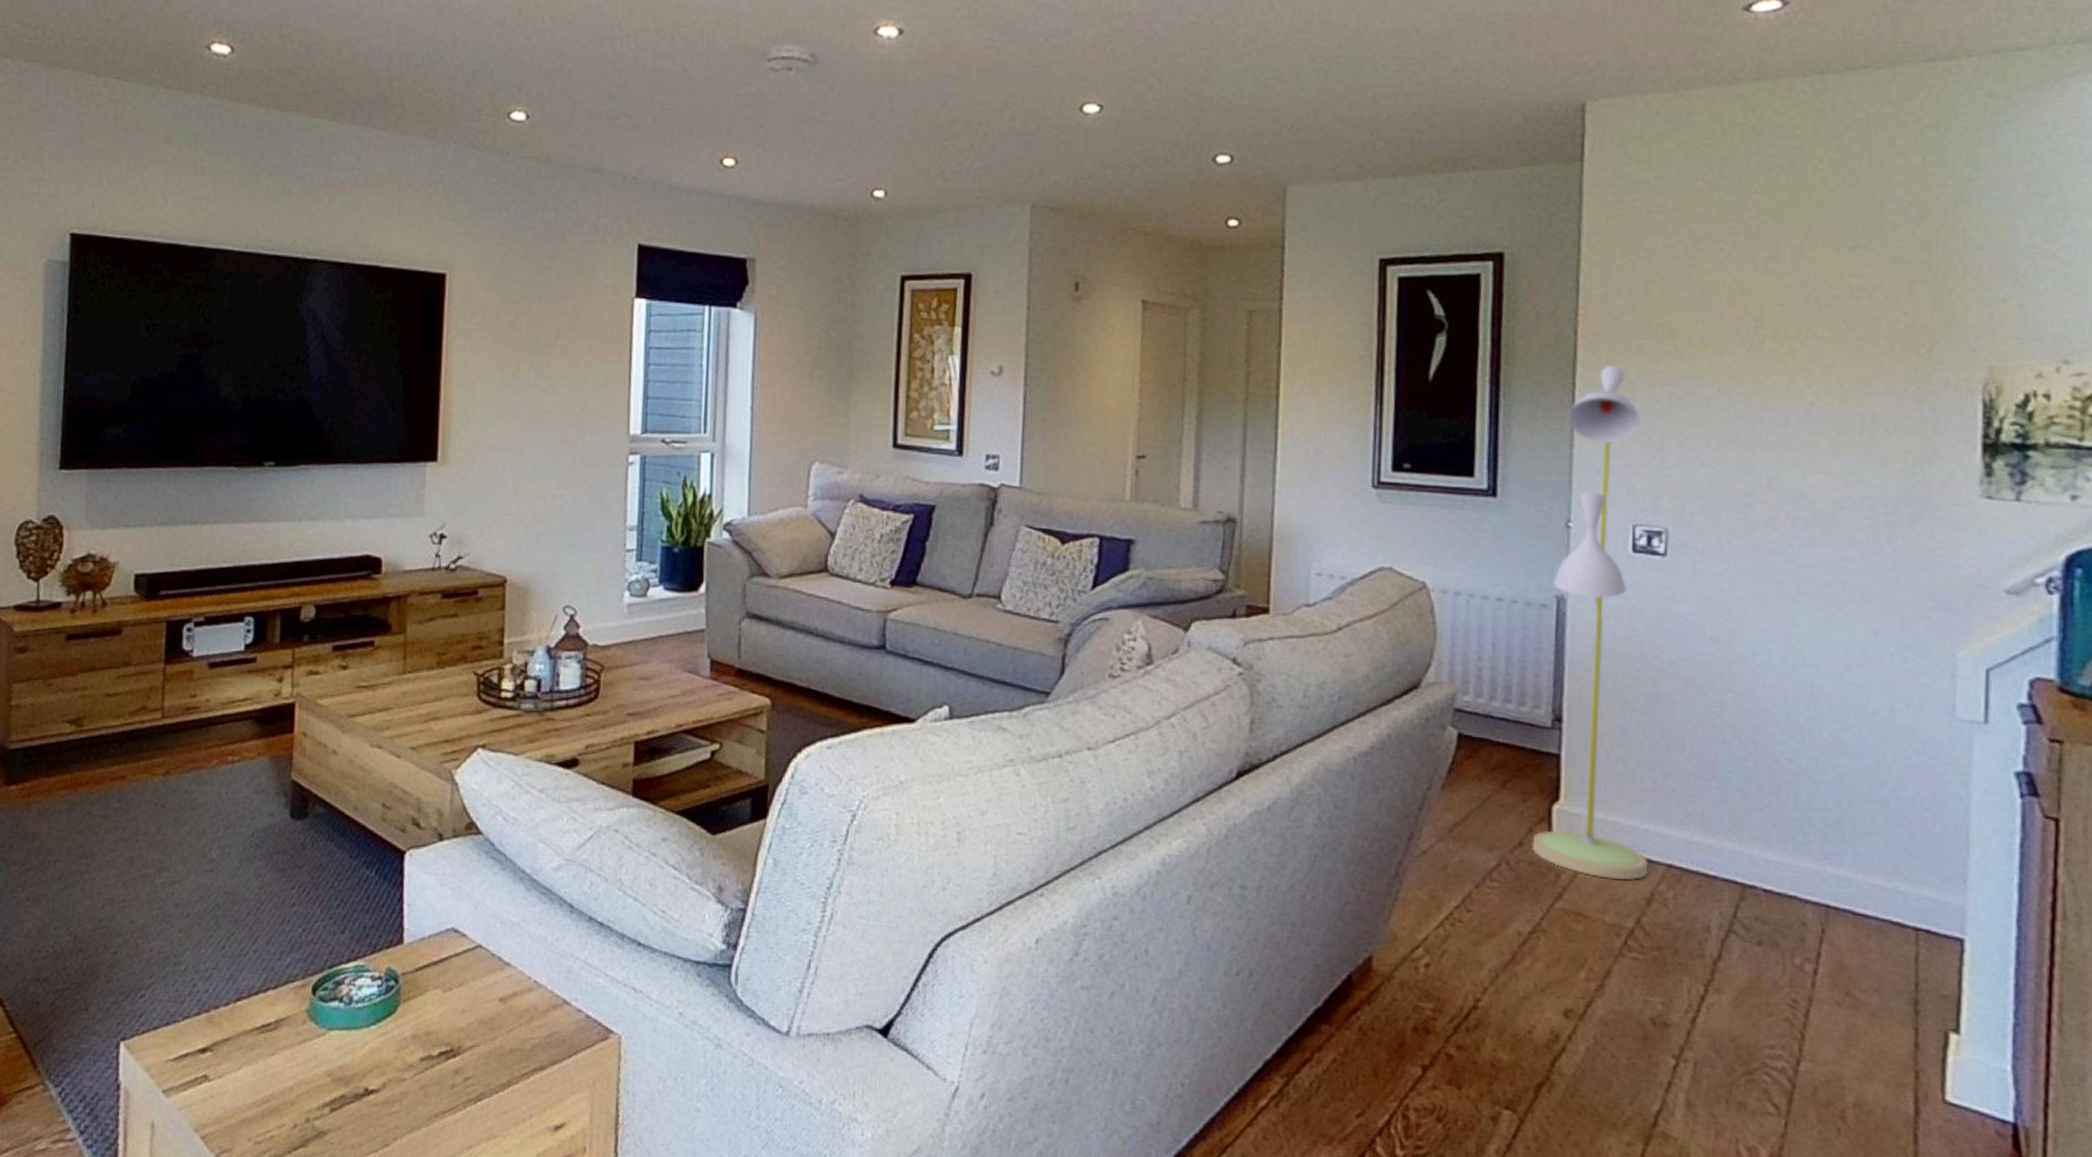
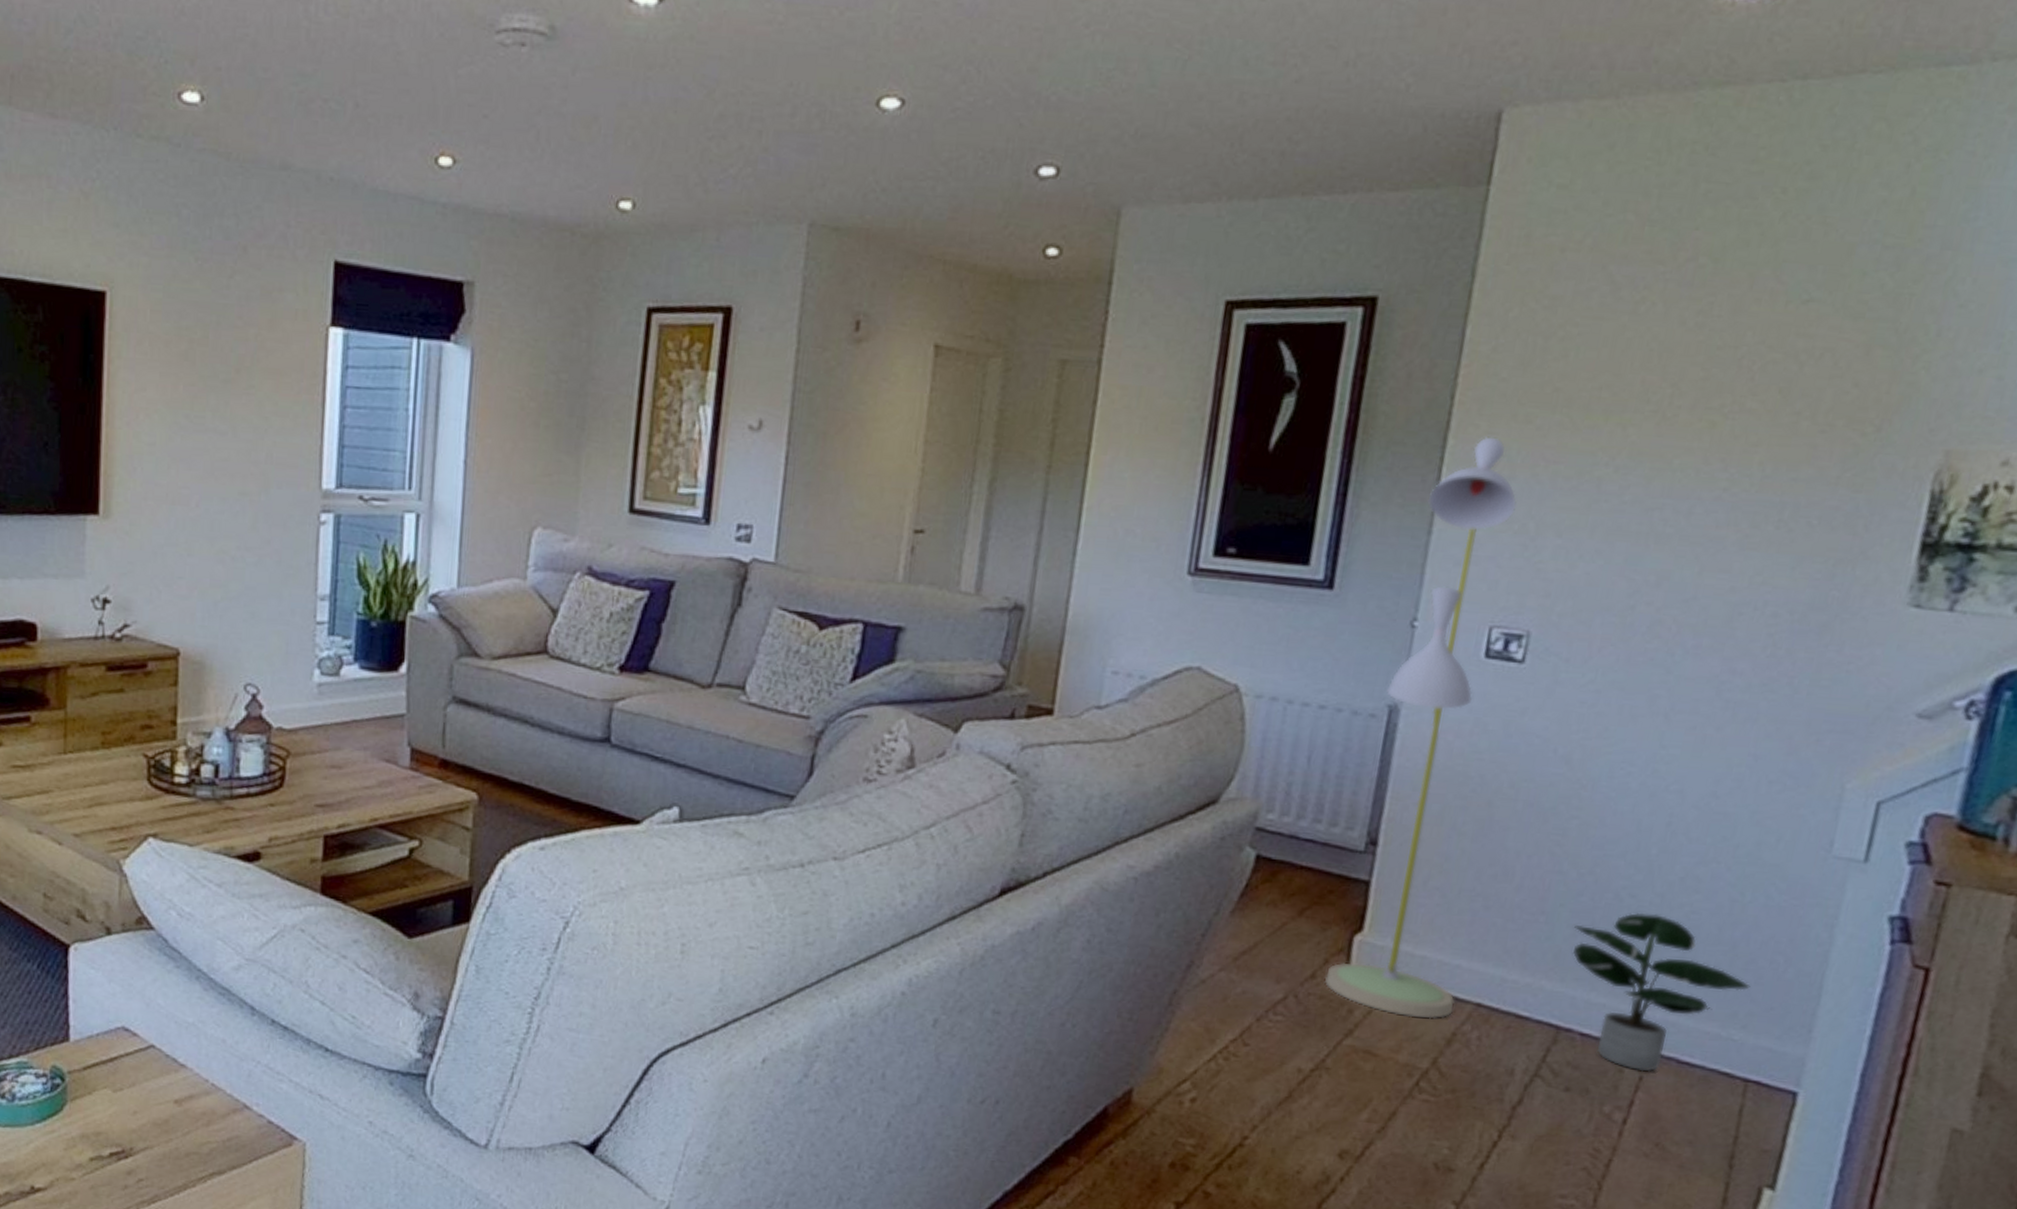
potted plant: none [1744,775,1906,924] -> present [1572,912,1751,1072]

